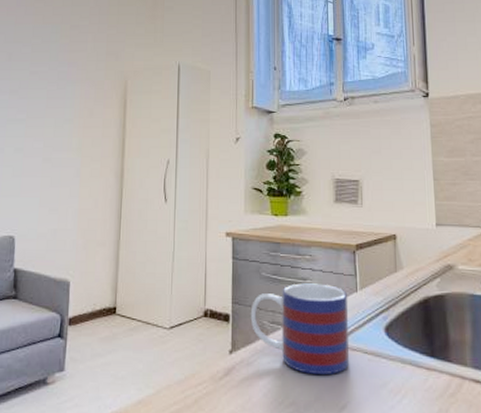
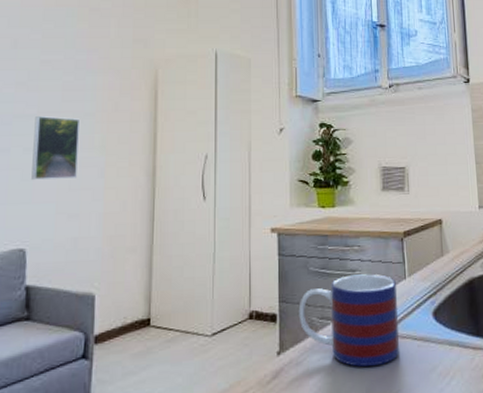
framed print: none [20,121,60,176] -> present [31,116,79,180]

